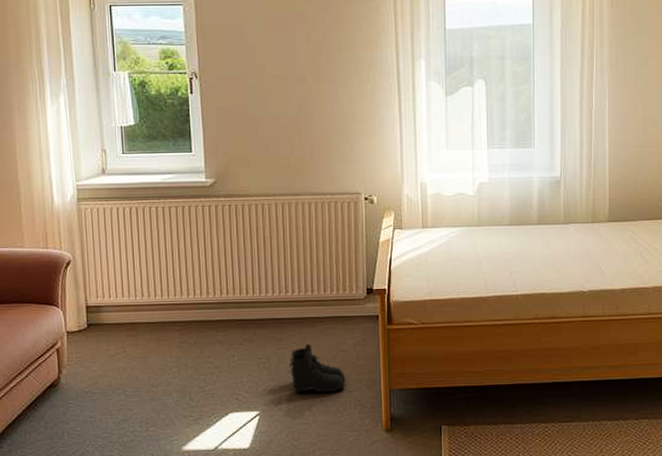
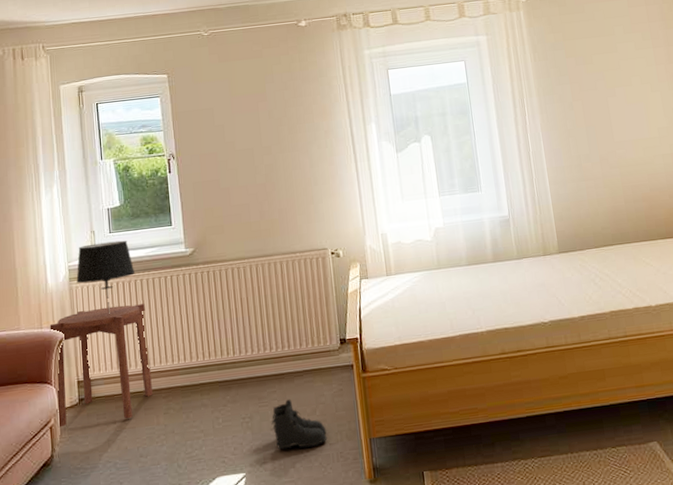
side table: none [56,232,166,351] -> present [49,304,153,428]
table lamp: none [85,163,150,240] -> present [76,240,136,314]

